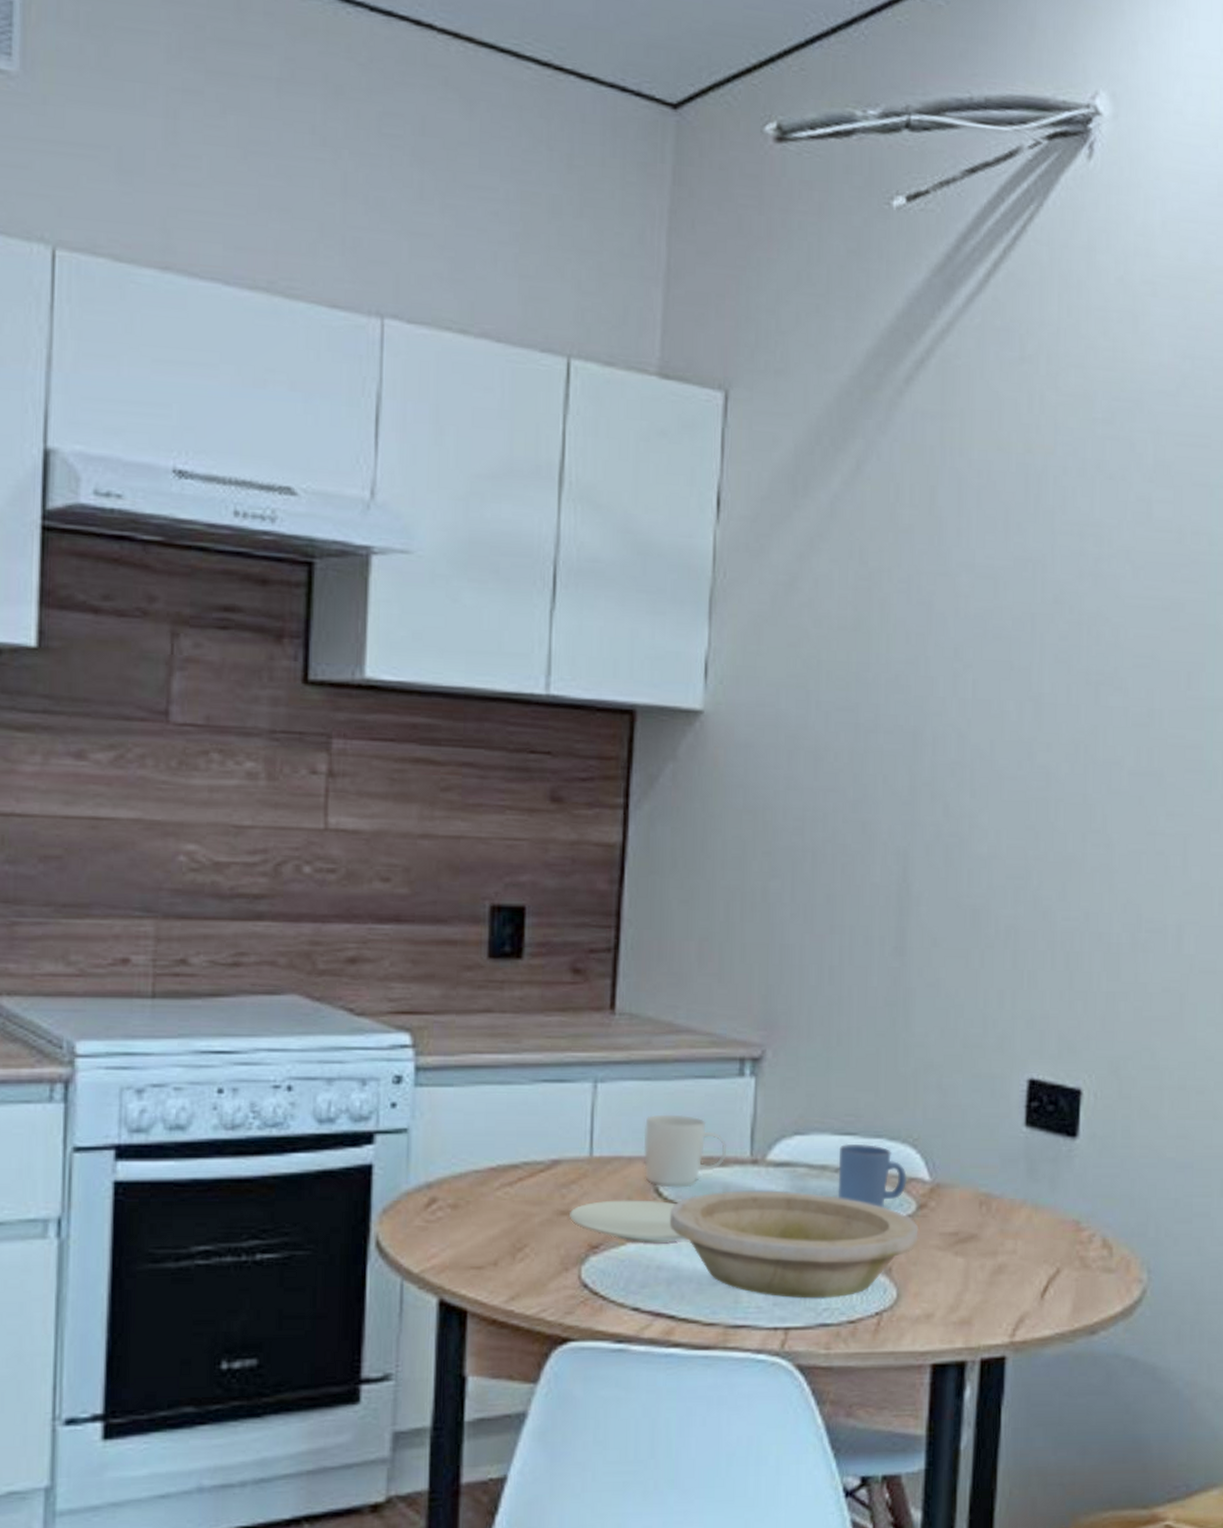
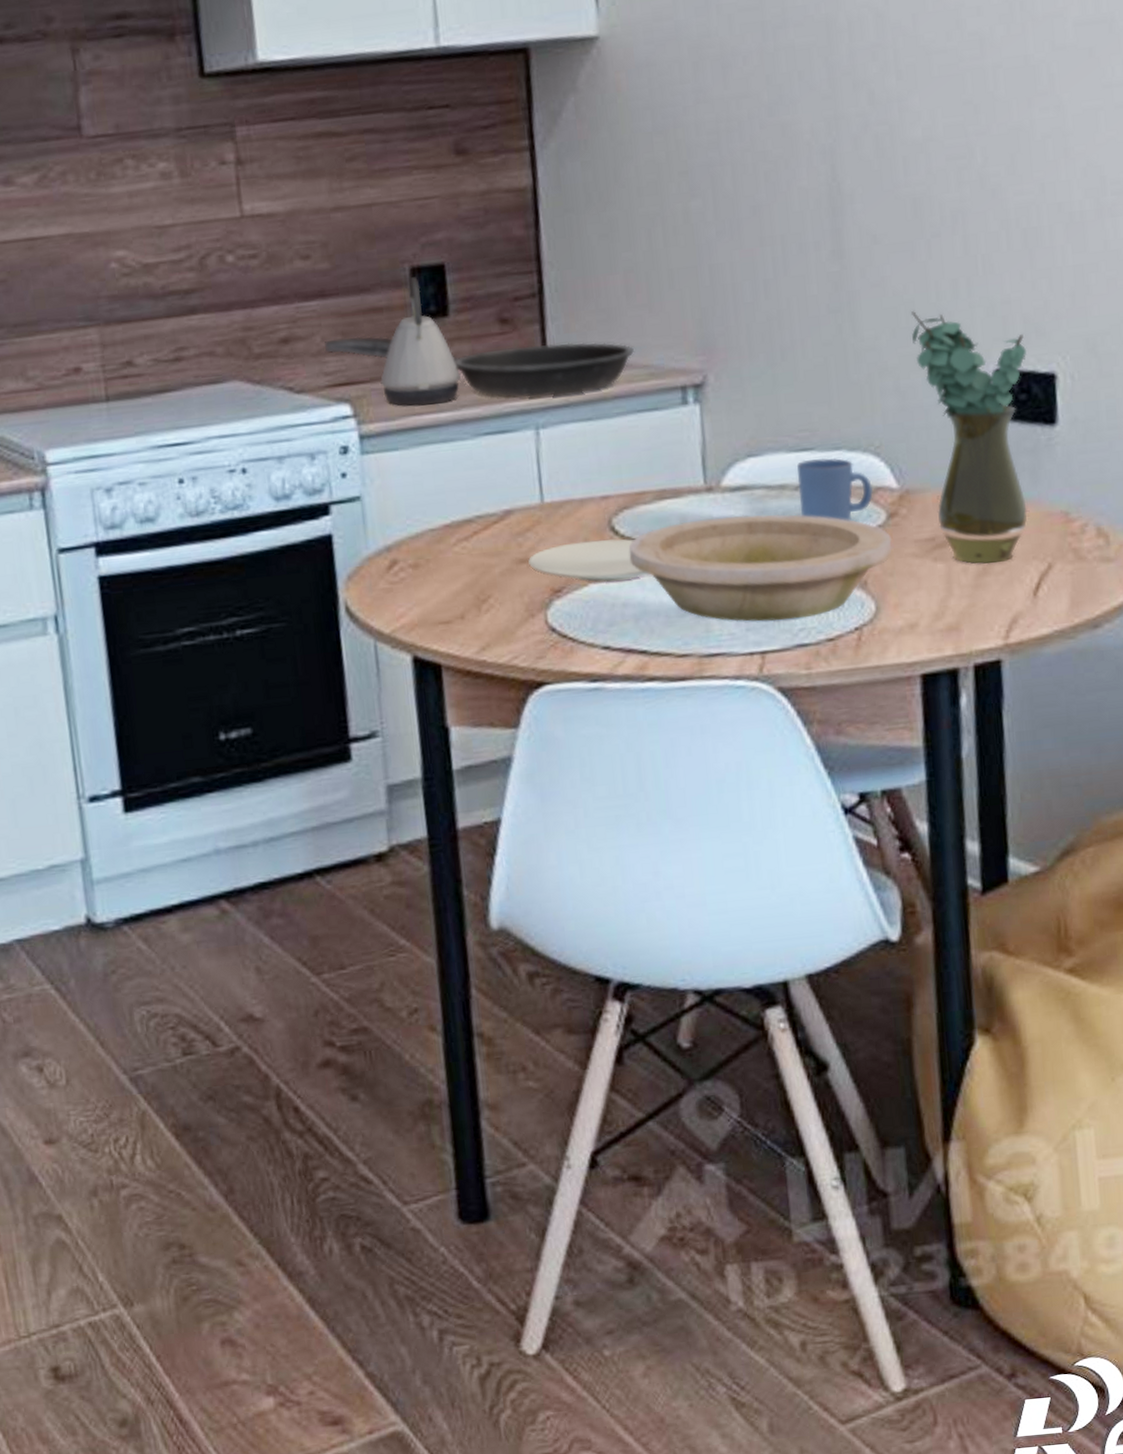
frying pan: none [392,966,700,1052] -> present [324,336,635,398]
kettle: none [445,915,528,1046] -> present [380,277,462,407]
mug: present [643,1114,727,1188] -> none [592,450,680,526]
vase: none [958,1015,1058,1263] -> present [911,311,1027,565]

